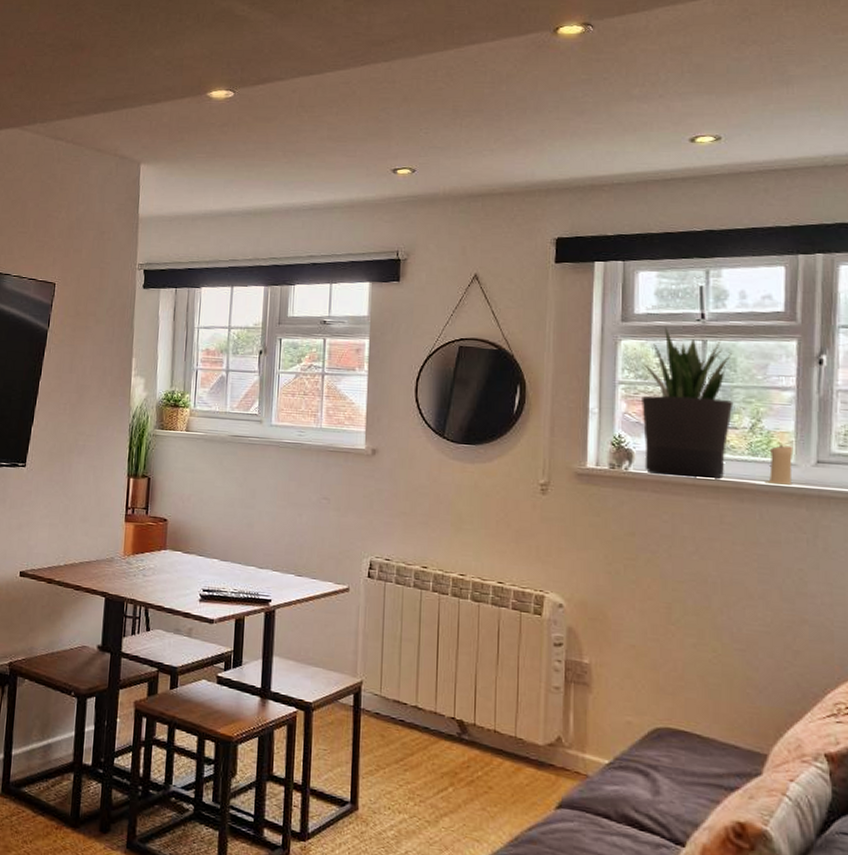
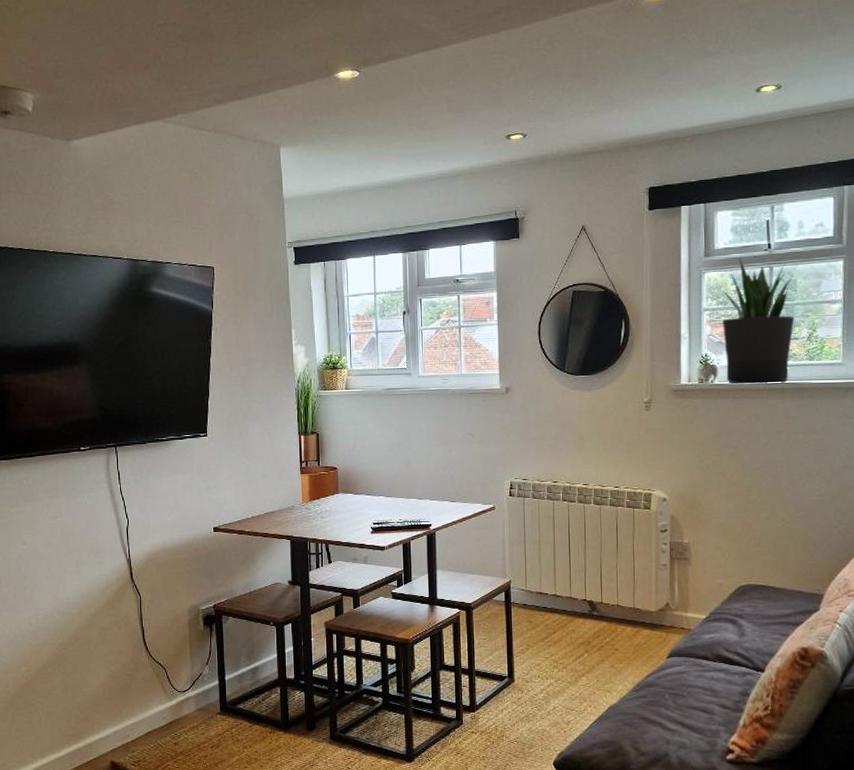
candle: present [765,444,794,485] -> none [820,348,841,382]

